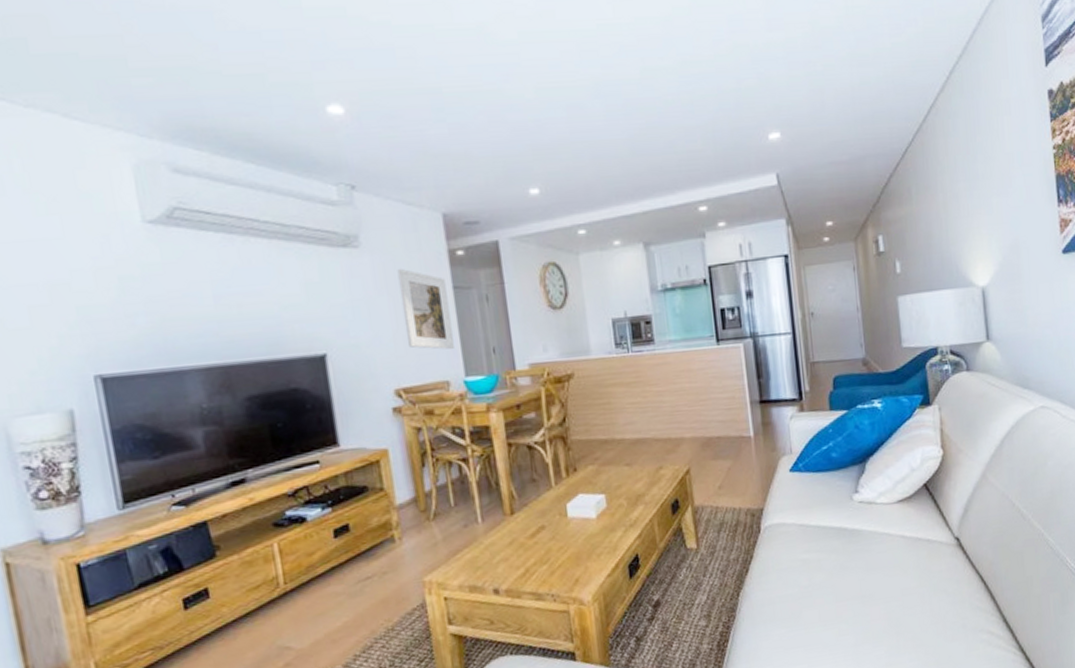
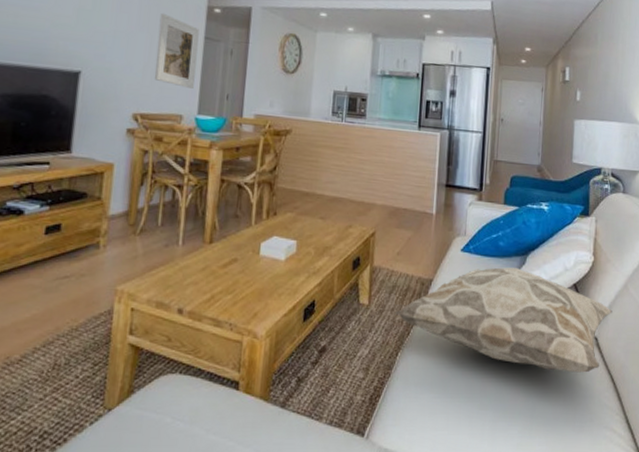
decorative pillow: none [728,478,972,582] -> present [395,267,612,373]

